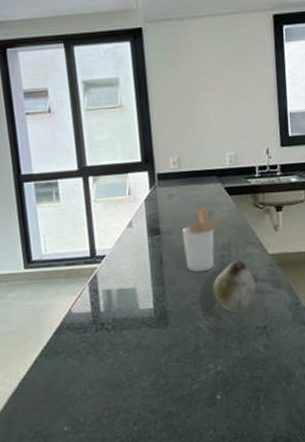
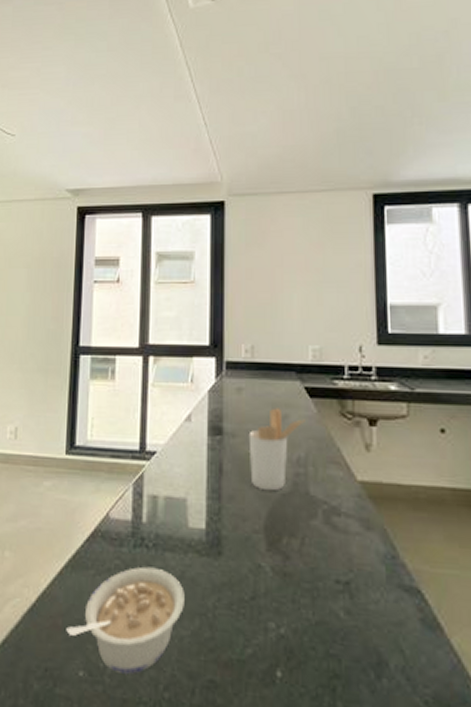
legume: none [48,343,143,422] -> present [66,566,185,674]
fruit: present [213,260,256,313] -> none [282,483,338,555]

